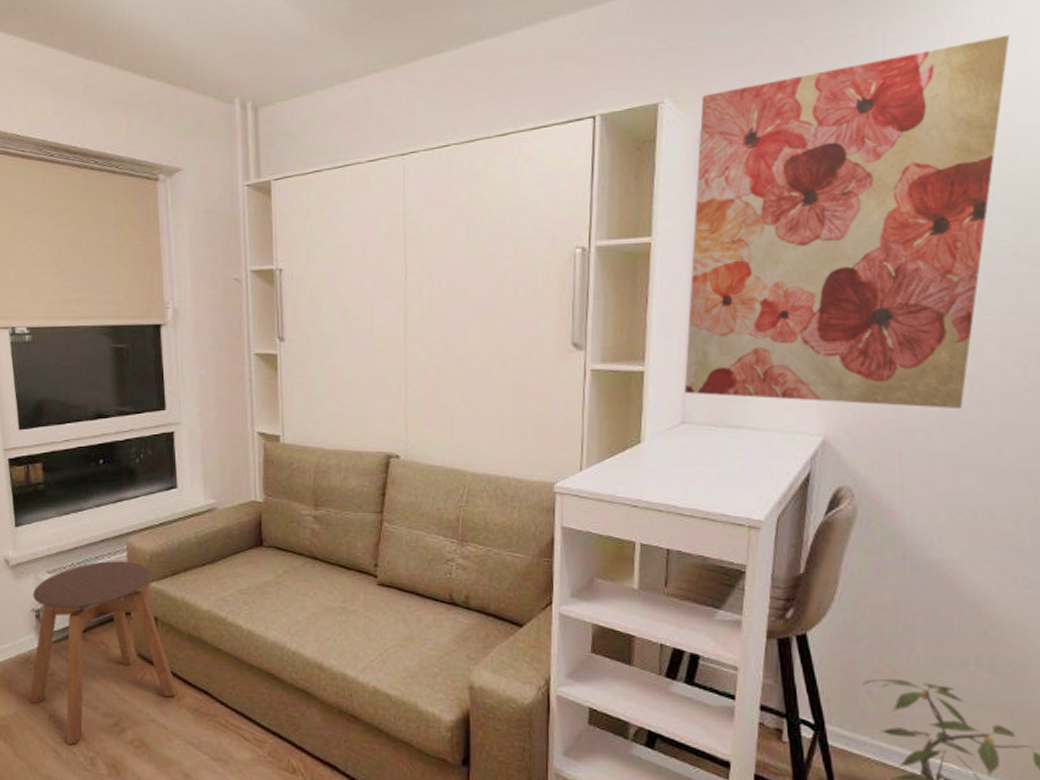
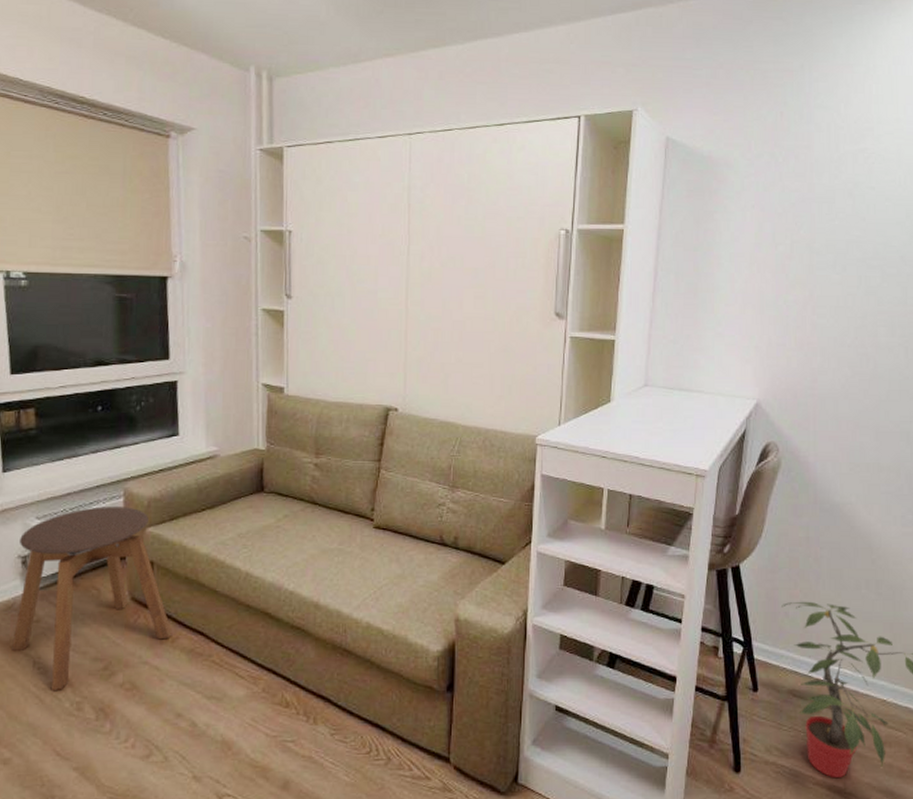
wall art: present [684,34,1010,409] -> none [647,83,902,380]

